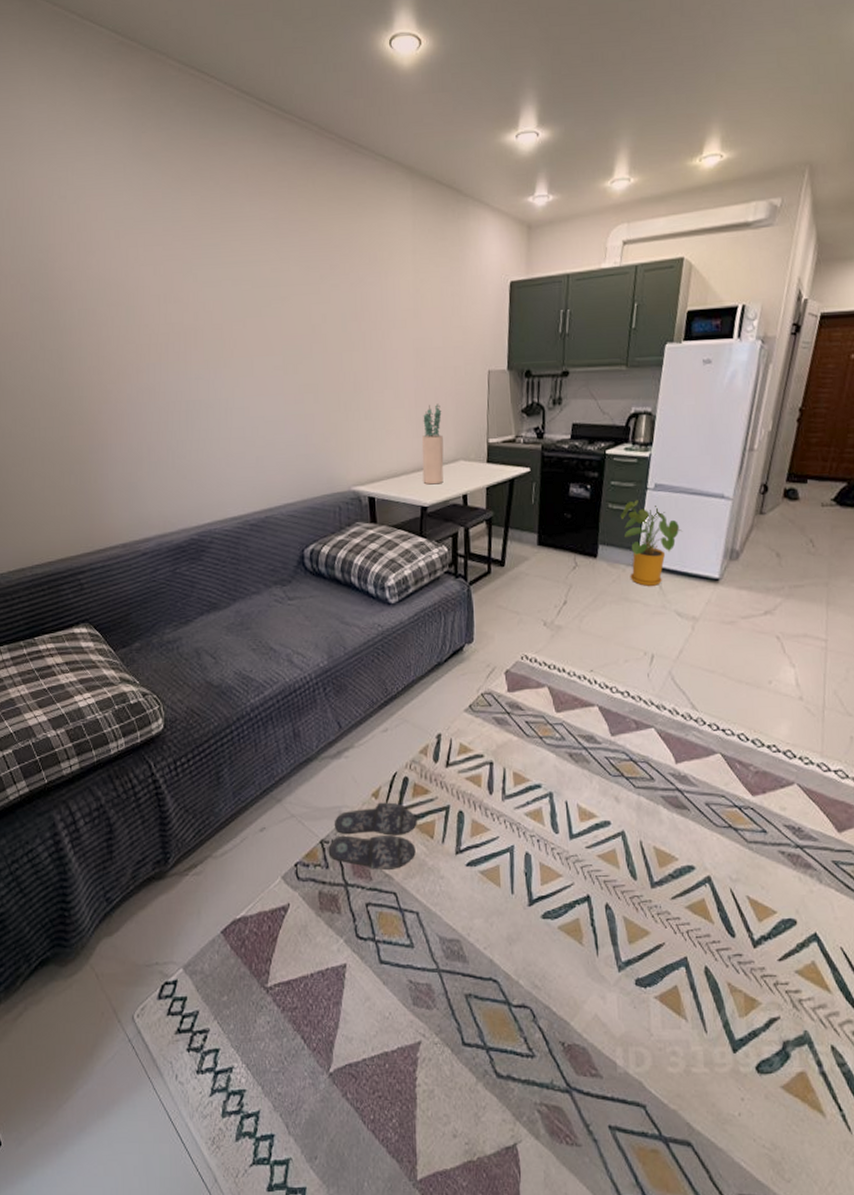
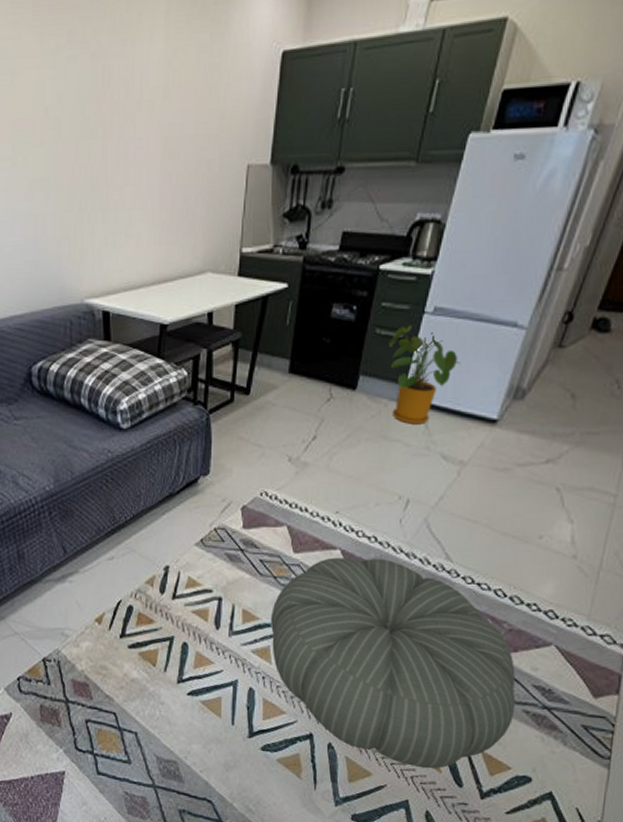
slippers: present [328,802,417,870] -> none [50,628,140,692]
vase: present [421,403,444,485] -> none [164,204,190,300]
pouf: none [540,713,772,921] -> present [271,557,516,769]

